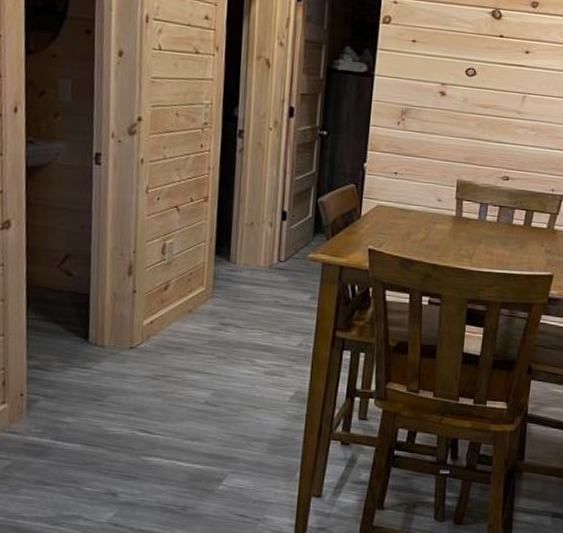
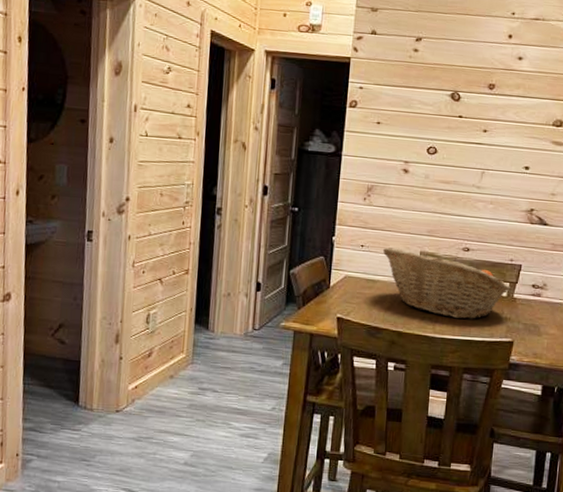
fruit basket: none [417,175,551,252] -> present [382,247,510,319]

